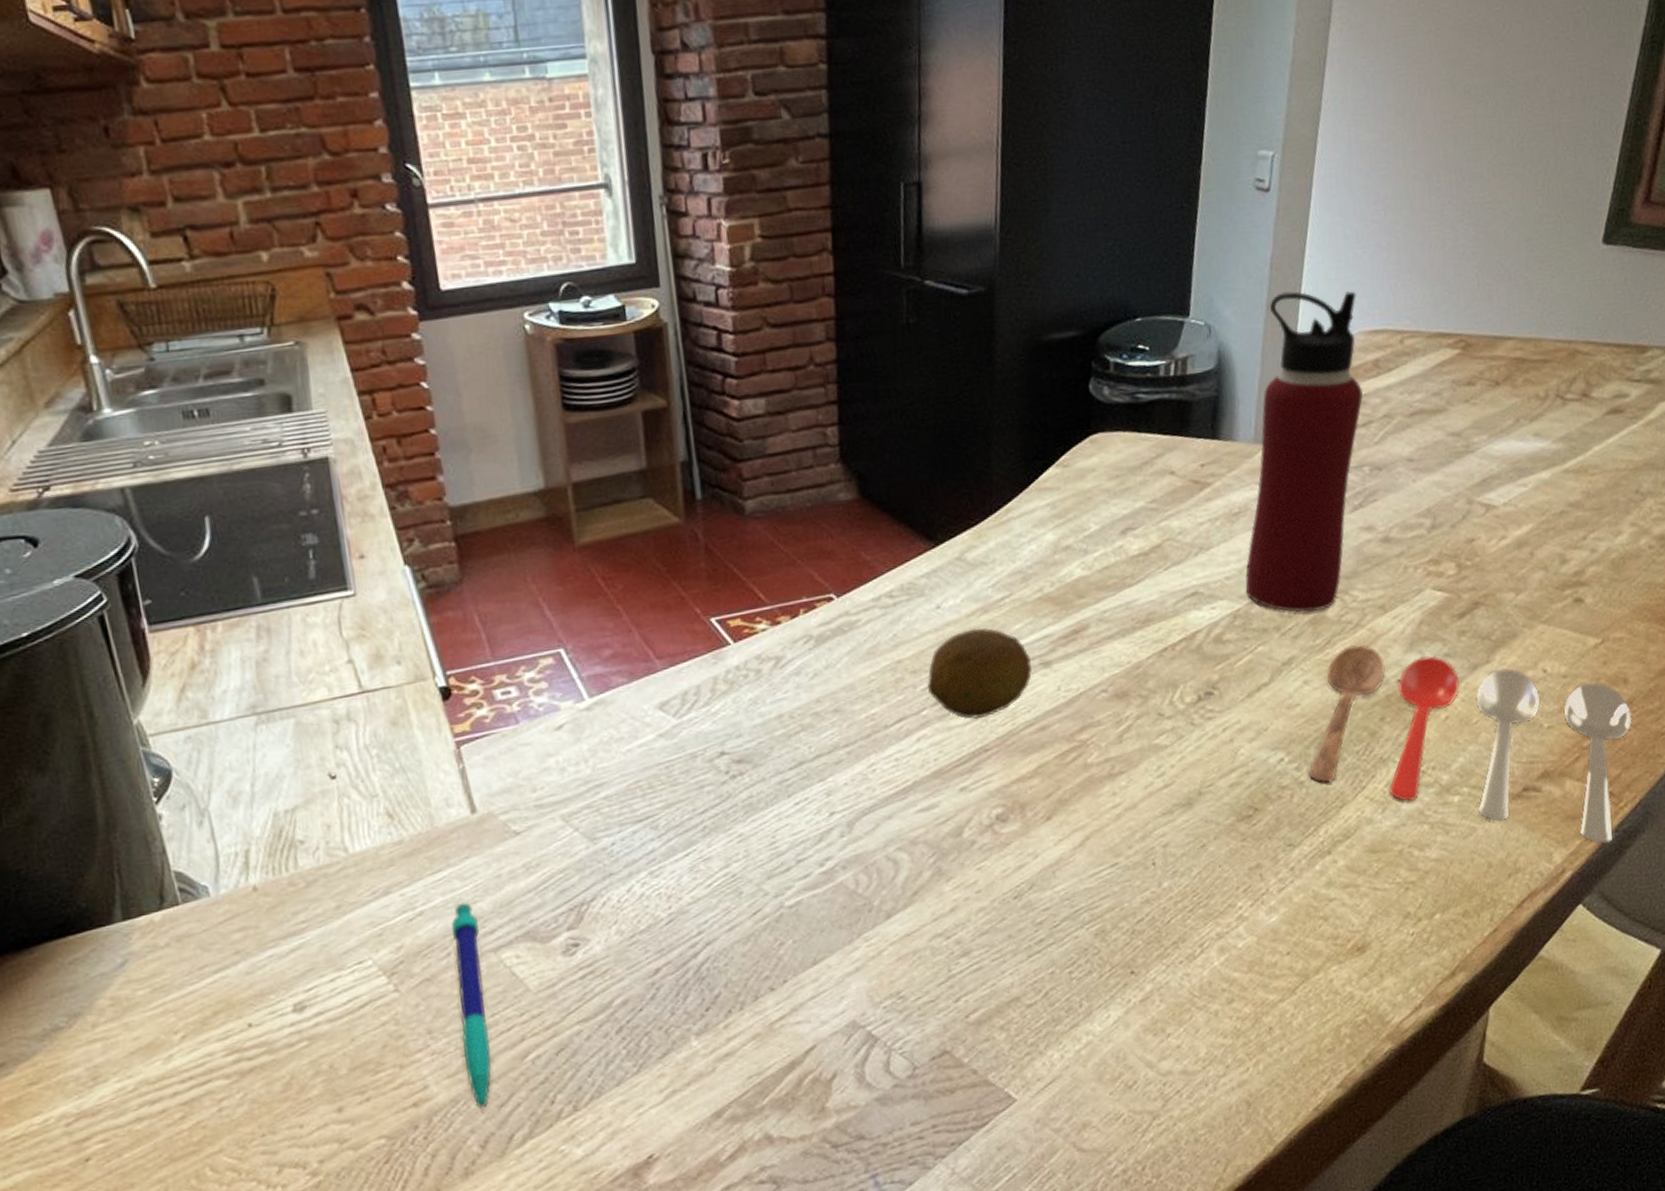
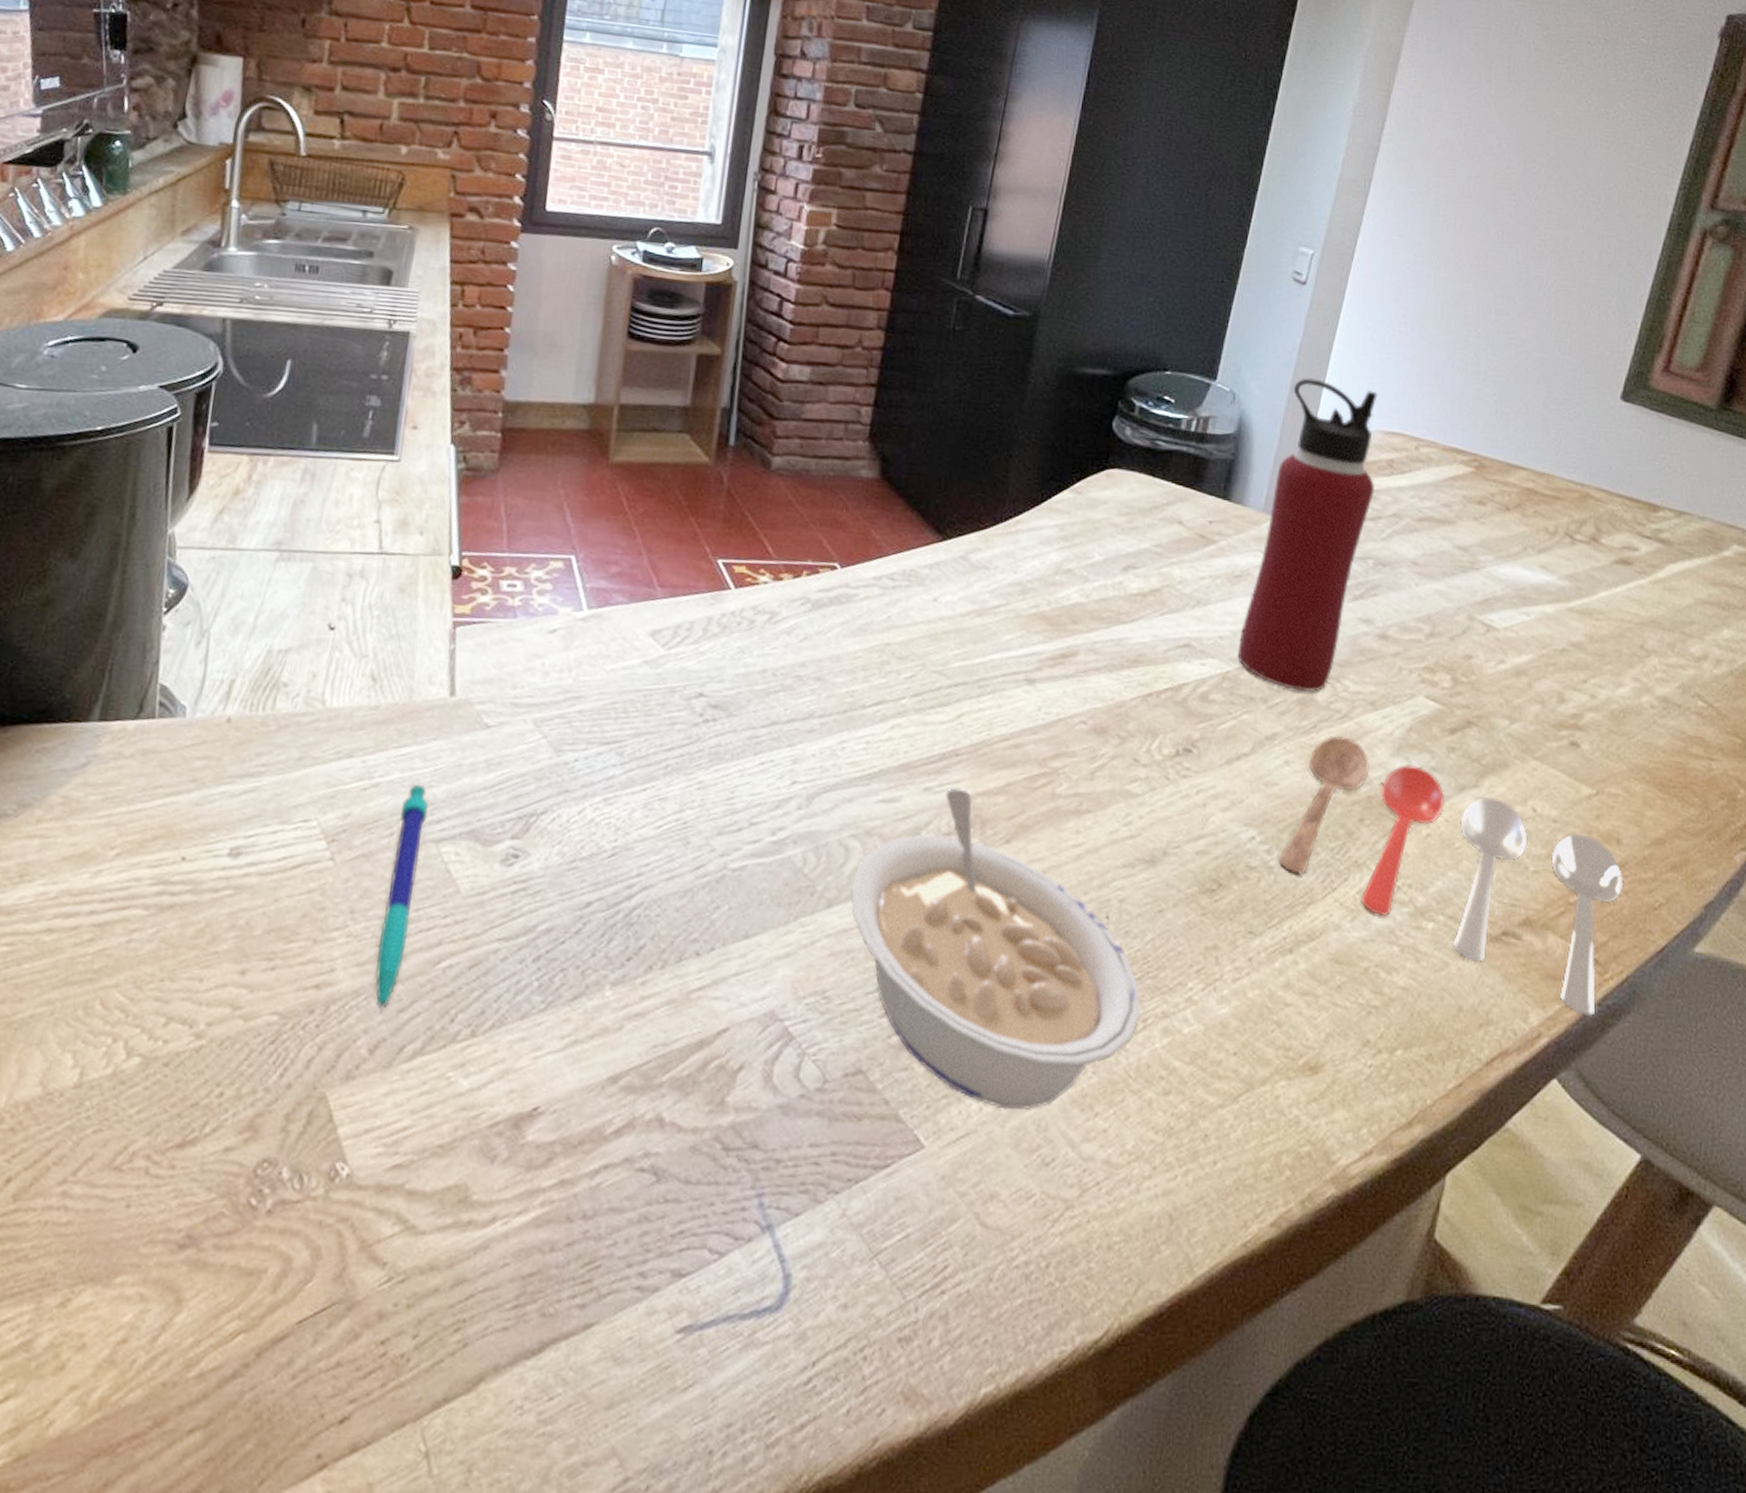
legume: none [905,780,1197,1052] -> present [850,788,1140,1110]
fruit: present [928,627,1032,720] -> none [911,629,1017,721]

